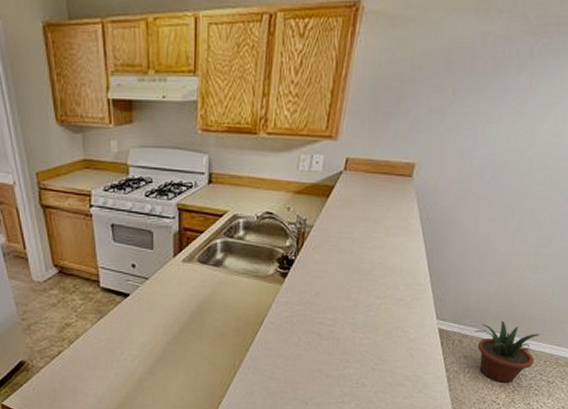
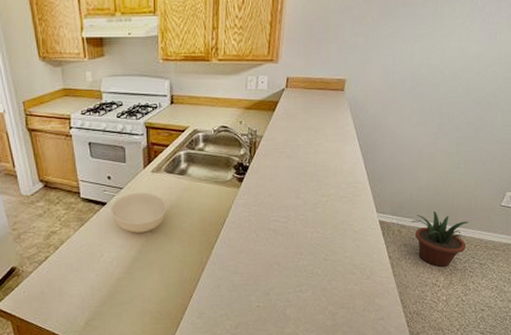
bowl: none [134,283,199,330] -> present [110,192,167,233]

